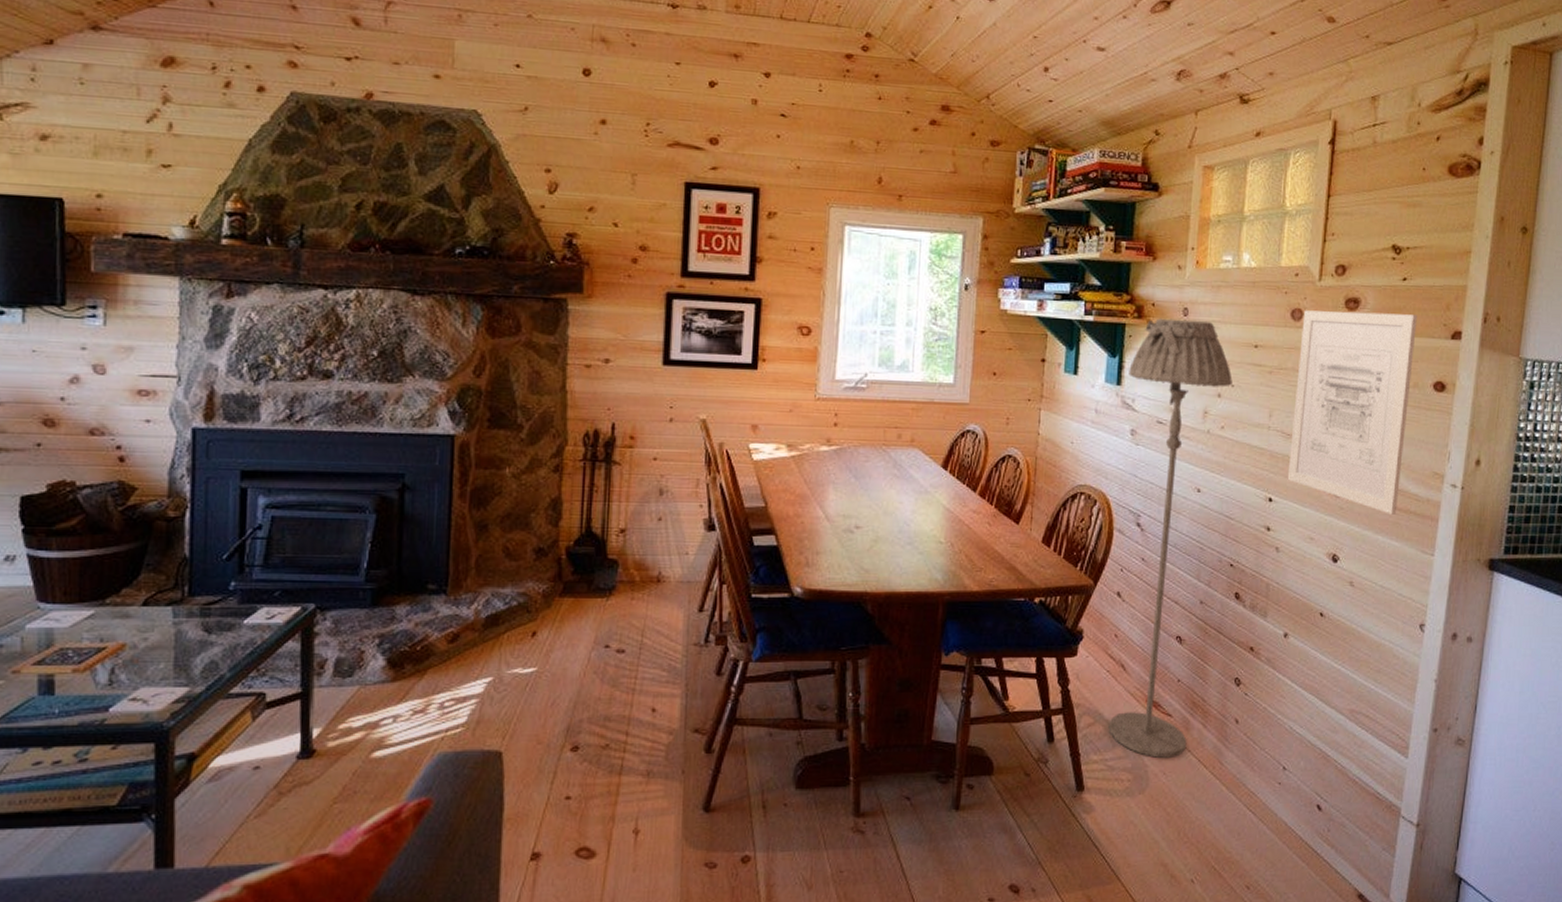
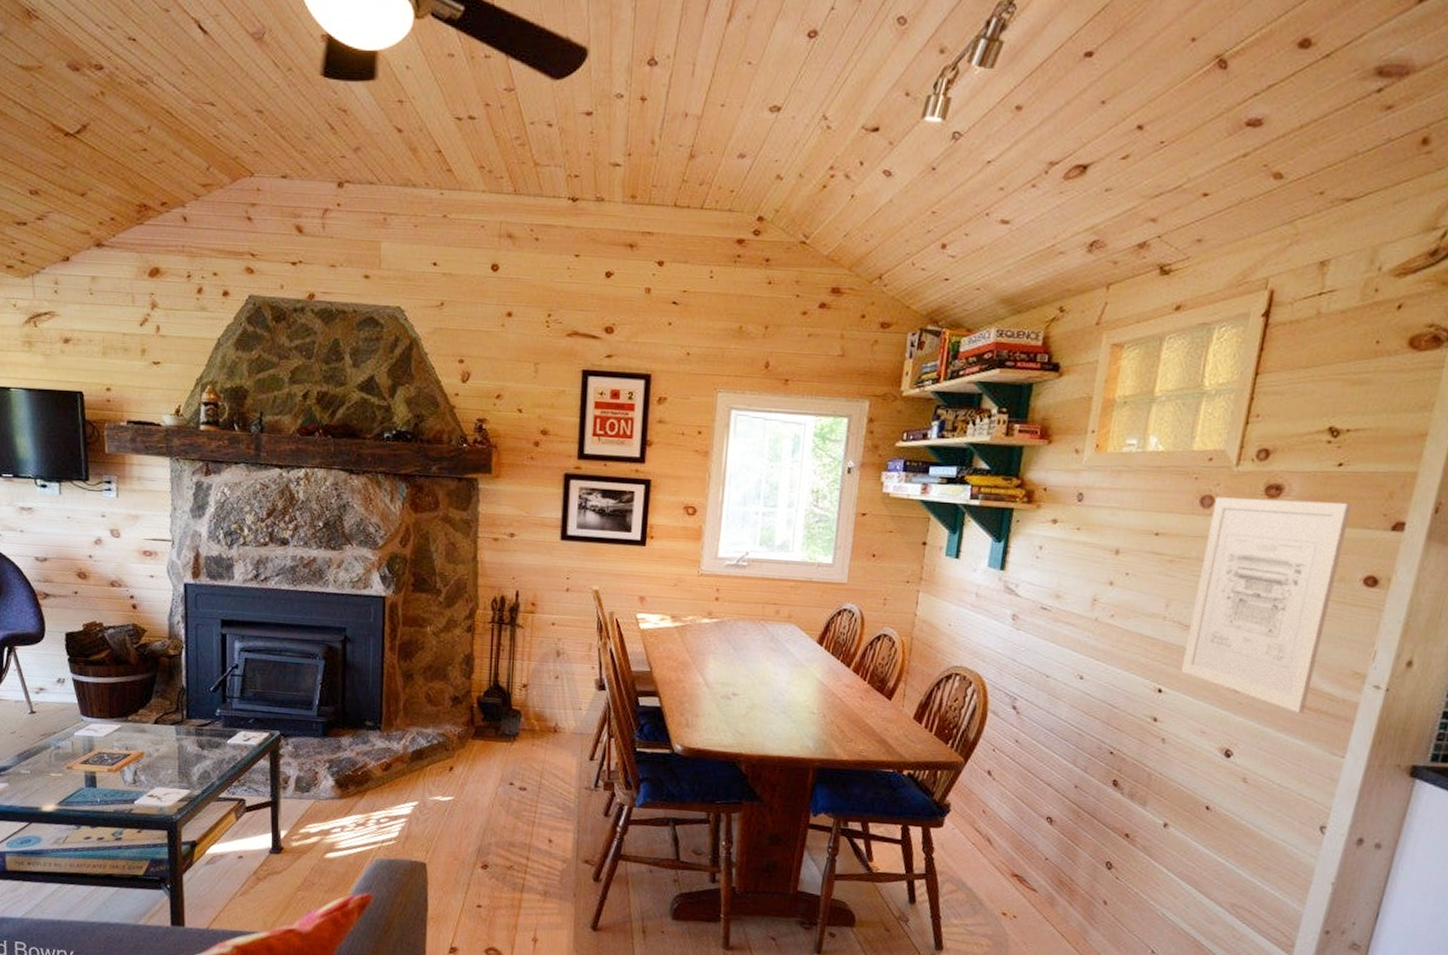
floor lamp: present [1109,318,1233,759] -> none [971,503,1128,930]

